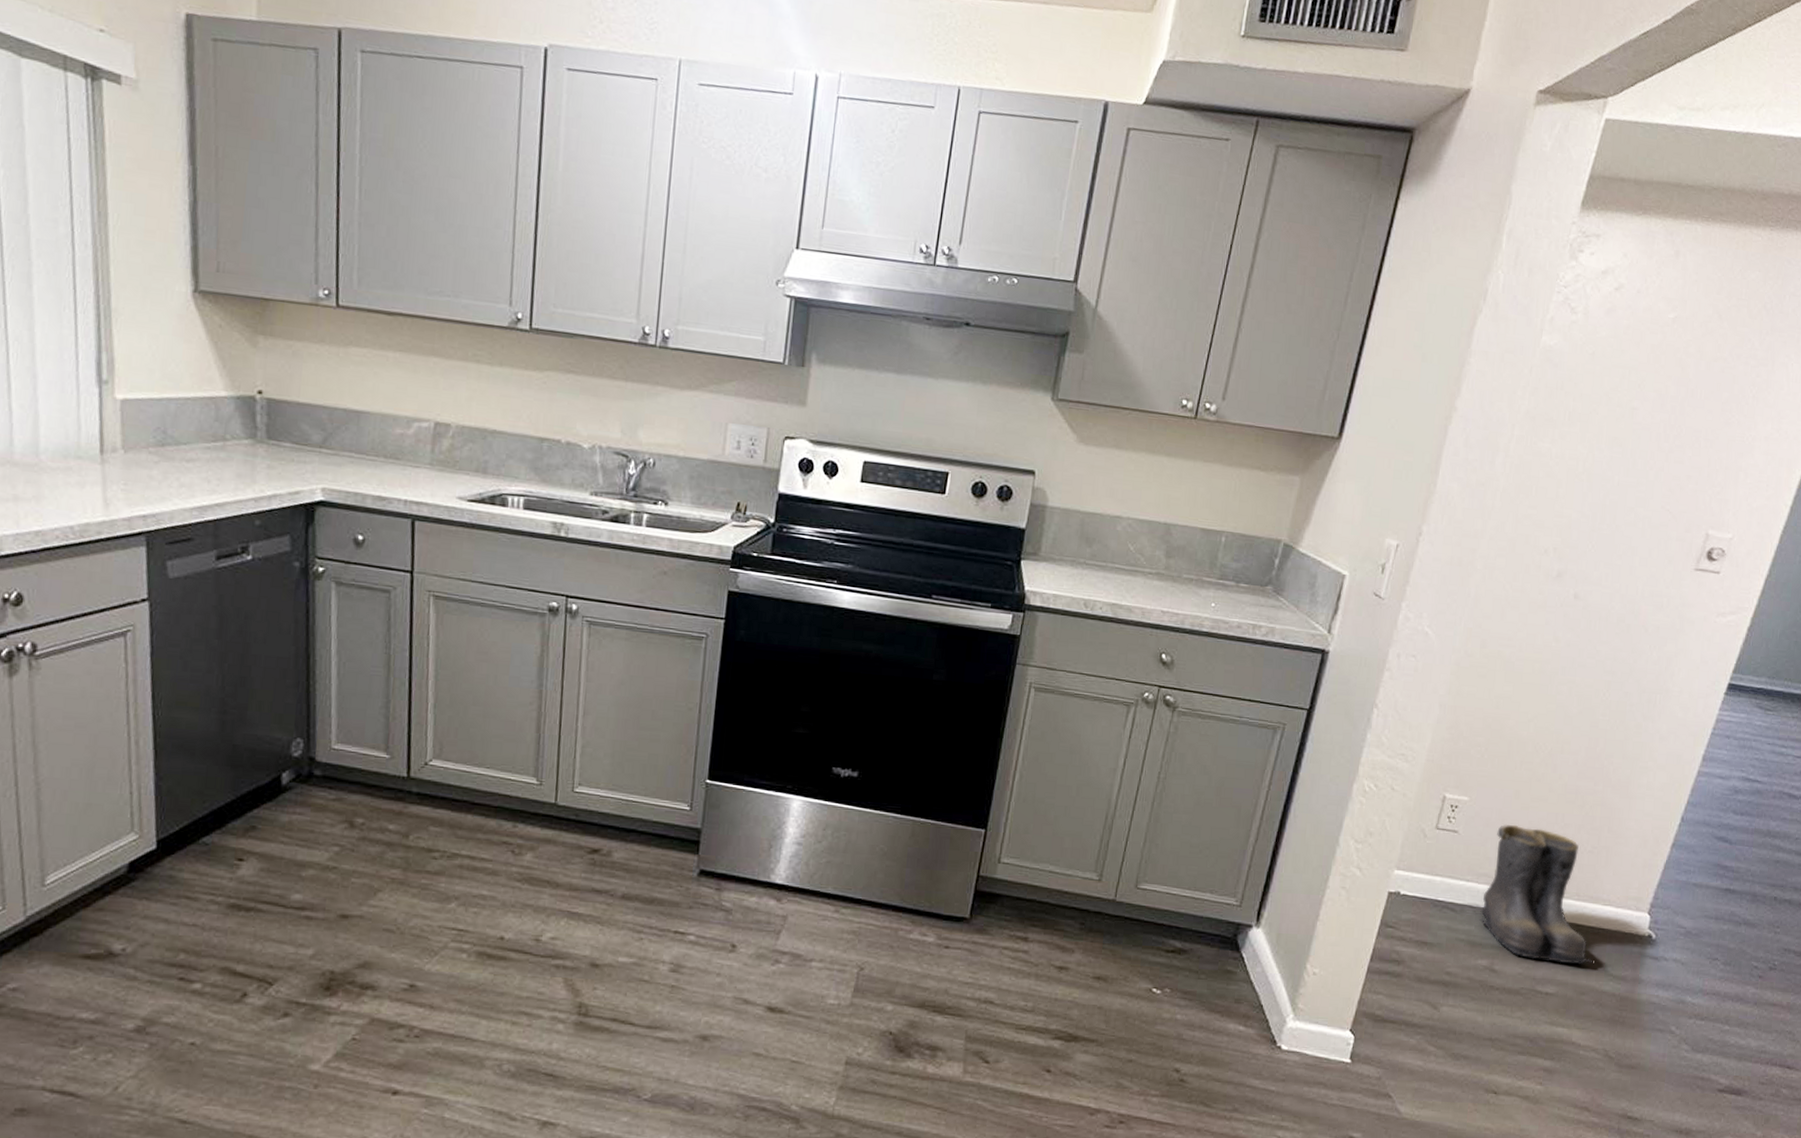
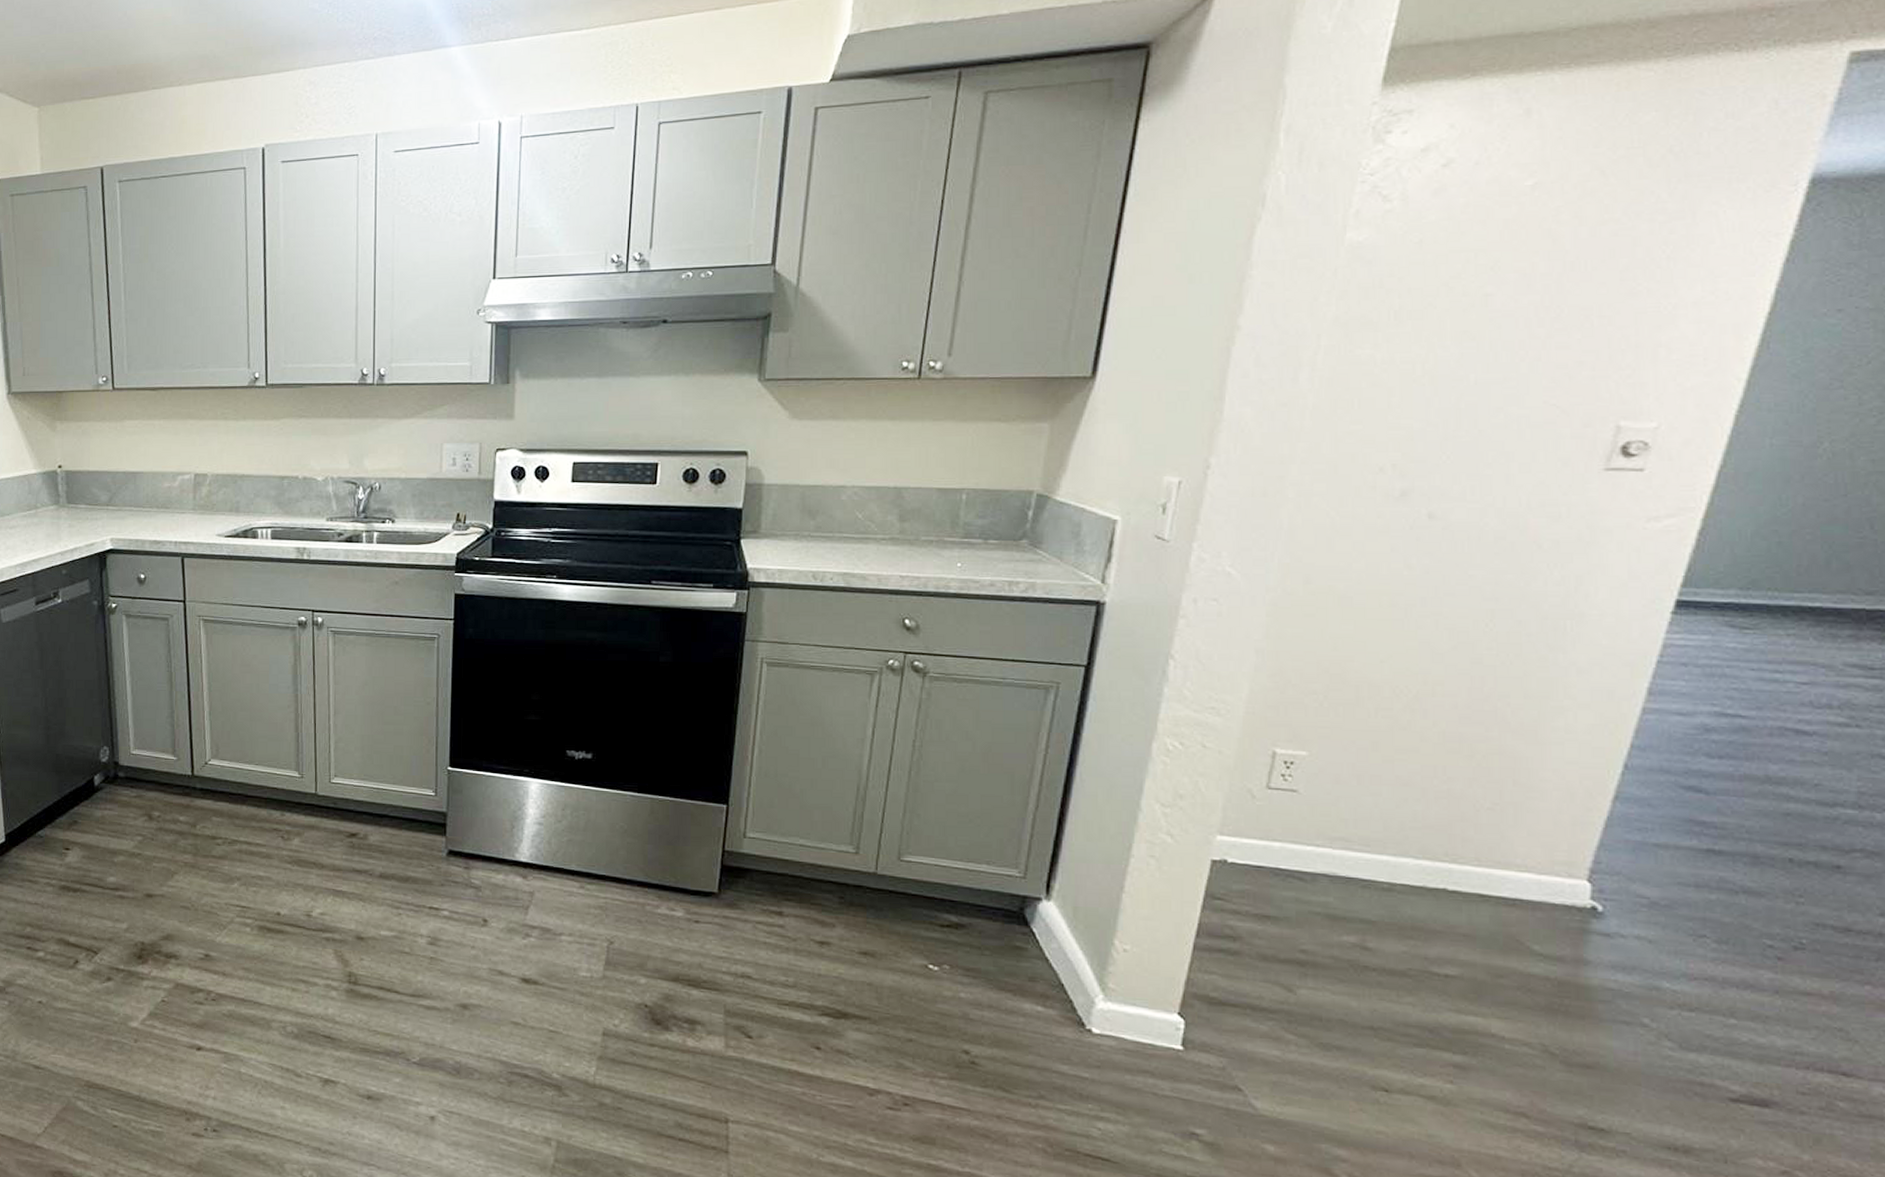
boots: present [1479,824,1592,964] -> none [1339,780,1509,941]

